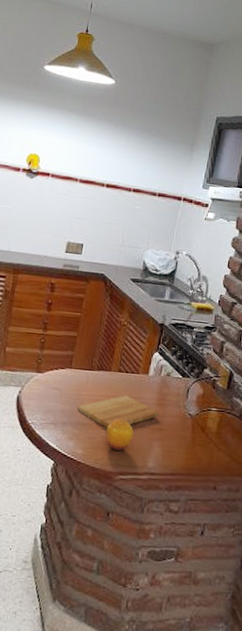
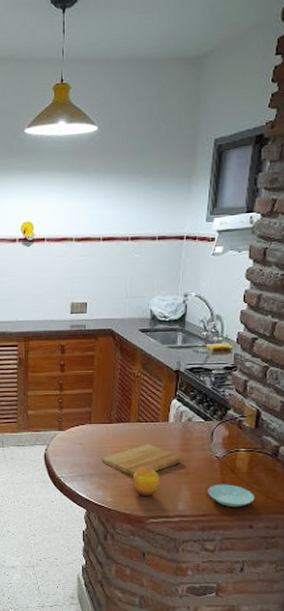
saucer: none [178,442,221,467] -> present [208,484,255,507]

